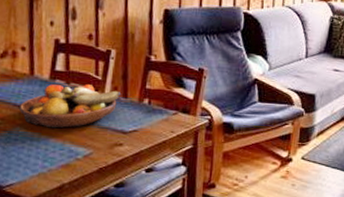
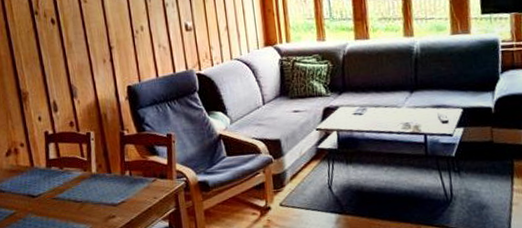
fruit bowl: present [19,84,122,129] -> none [28,166,106,211]

